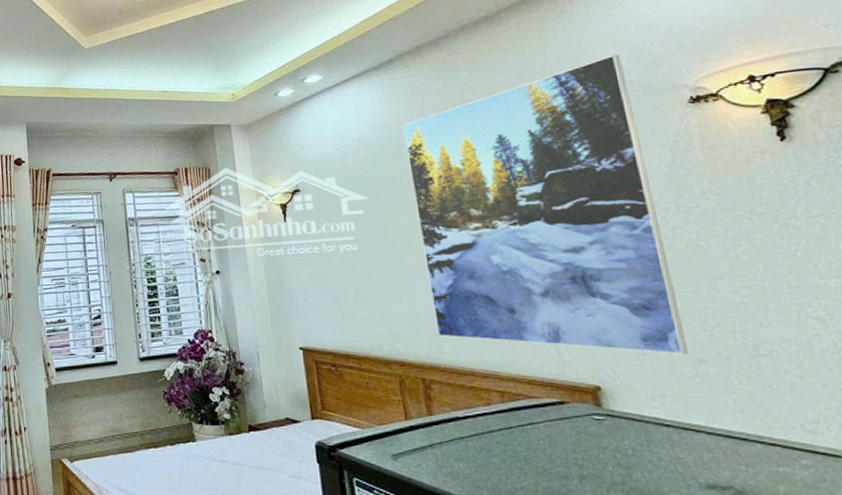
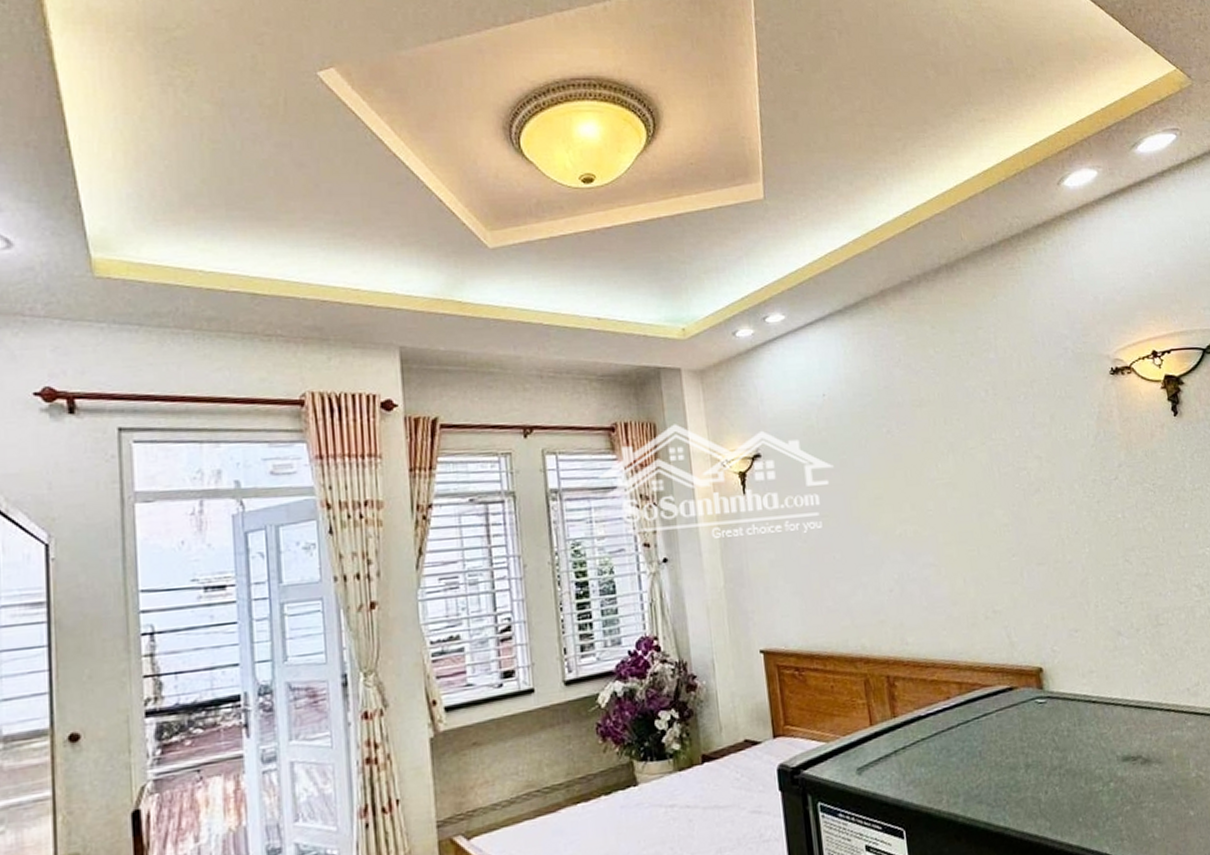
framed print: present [402,54,689,354] -> none [867,319,1110,629]

